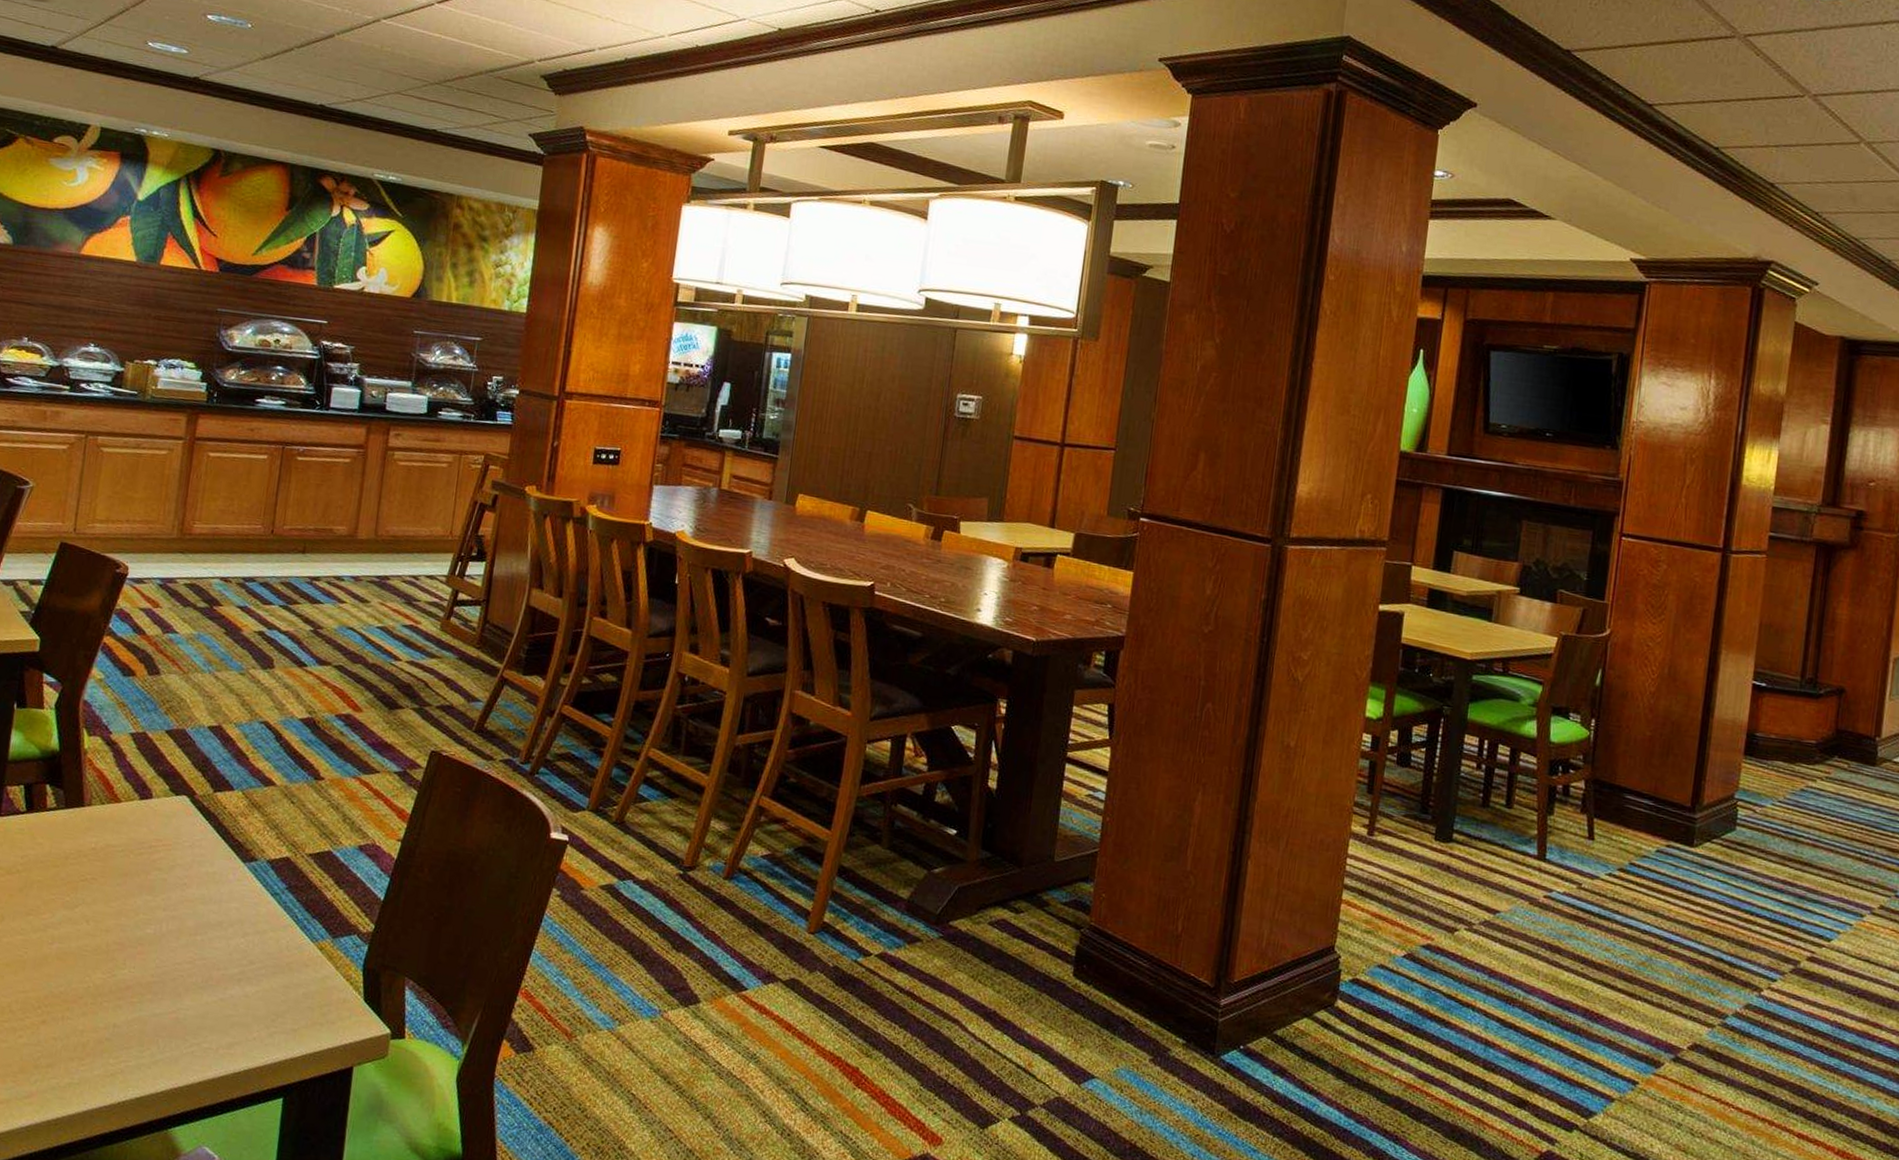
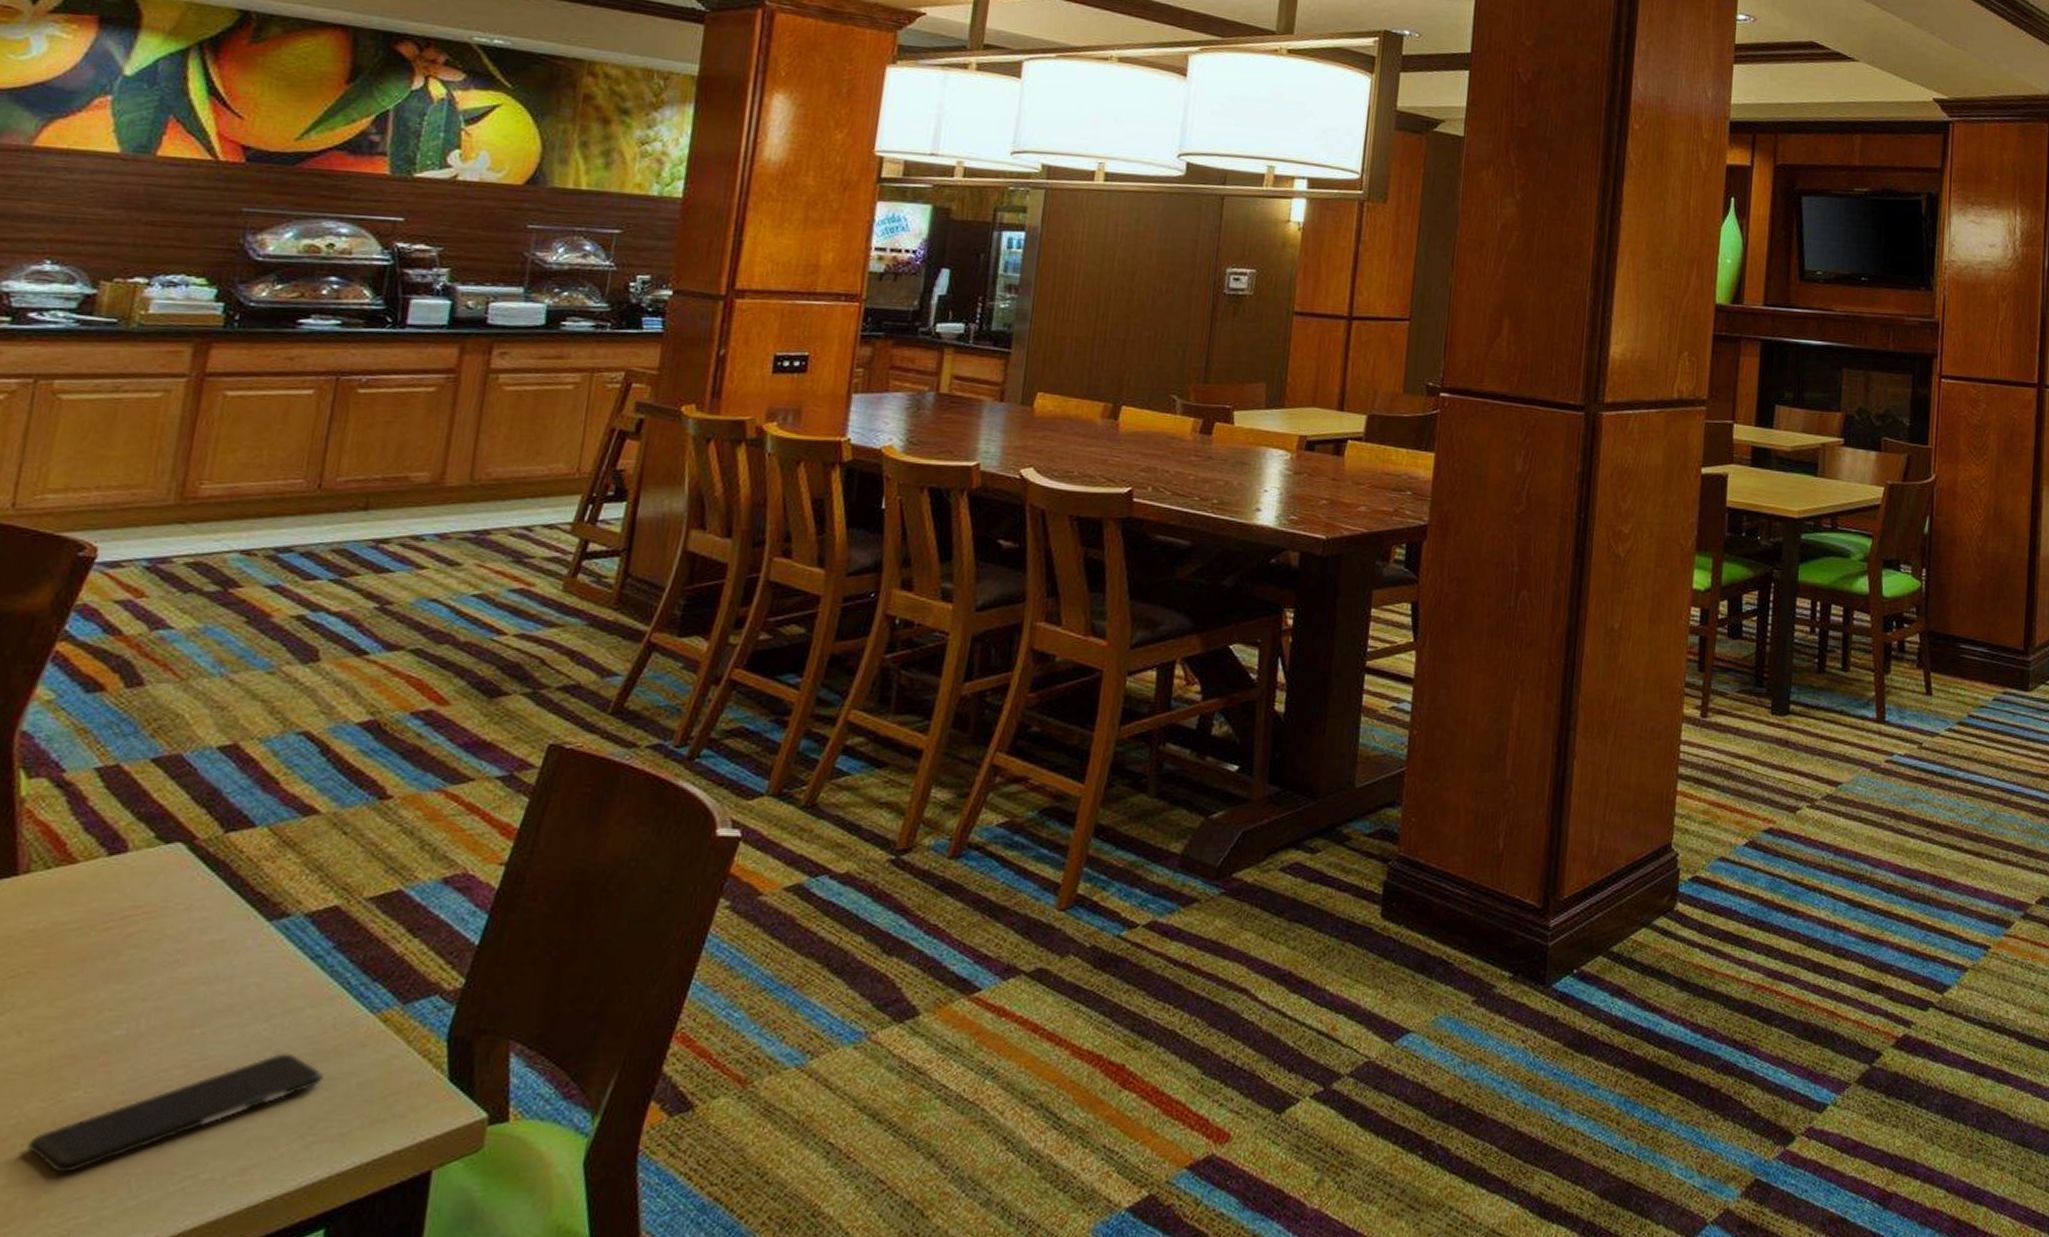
smartphone: none [95,963,281,1028] -> present [27,1053,324,1173]

